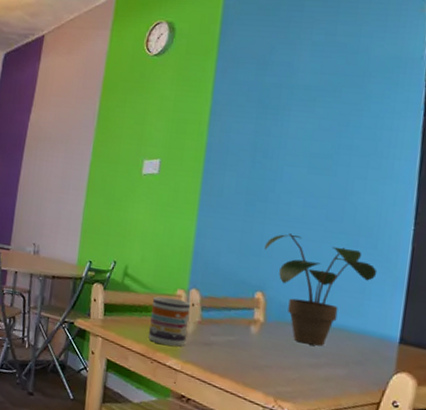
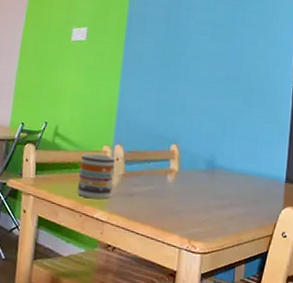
potted plant: present [265,233,378,346] -> none [178,92,267,189]

